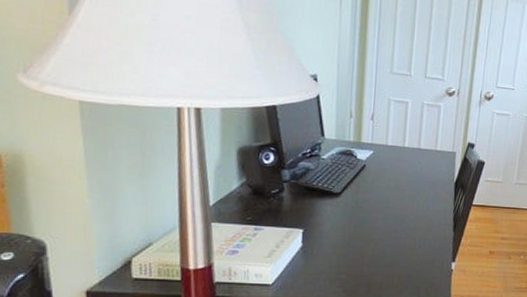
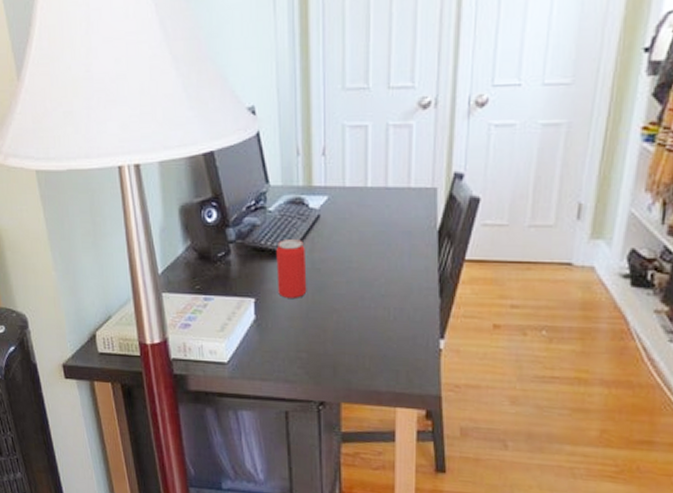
beverage can: none [324,182,351,230] -> present [276,239,307,298]

